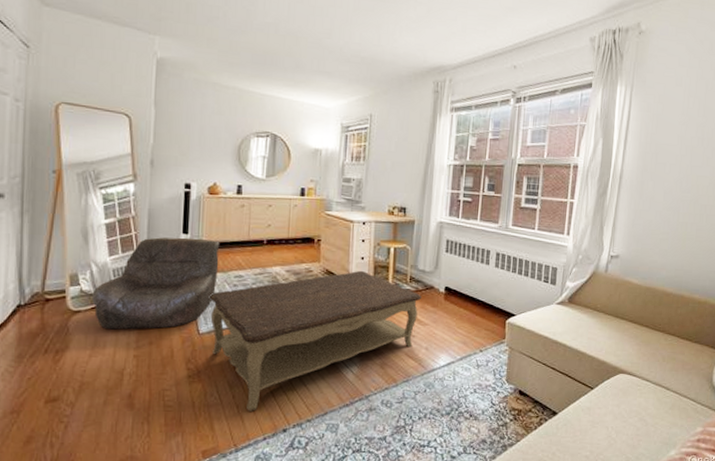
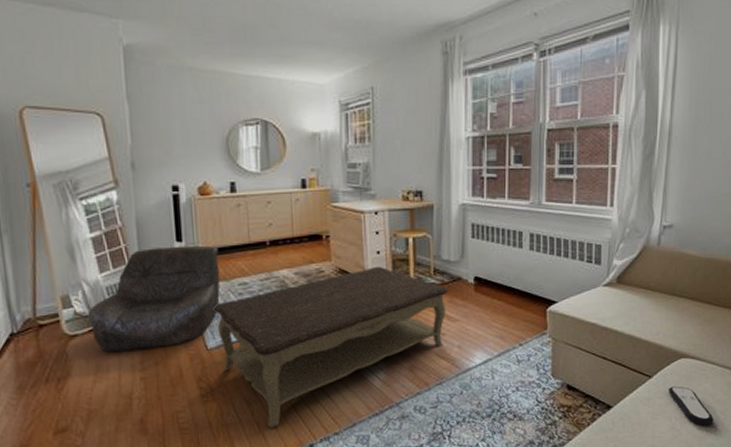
remote control: none [607,398,645,436] -> present [669,386,714,425]

